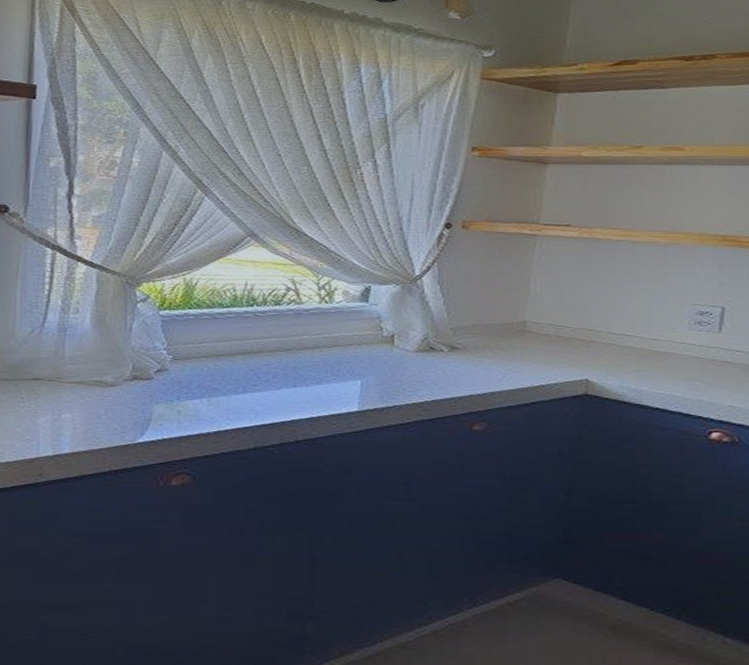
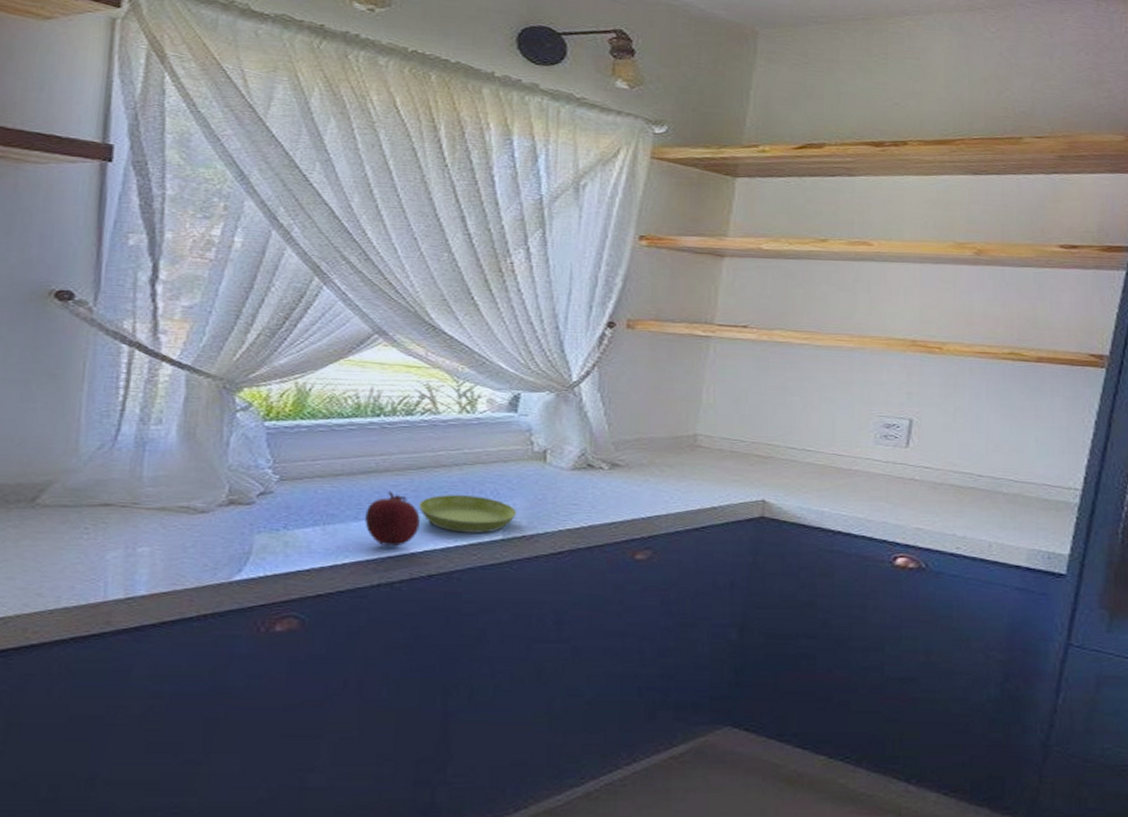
fruit: none [243,369,288,416] -> present [365,491,420,547]
saucer: none [287,373,370,406] -> present [419,495,517,533]

